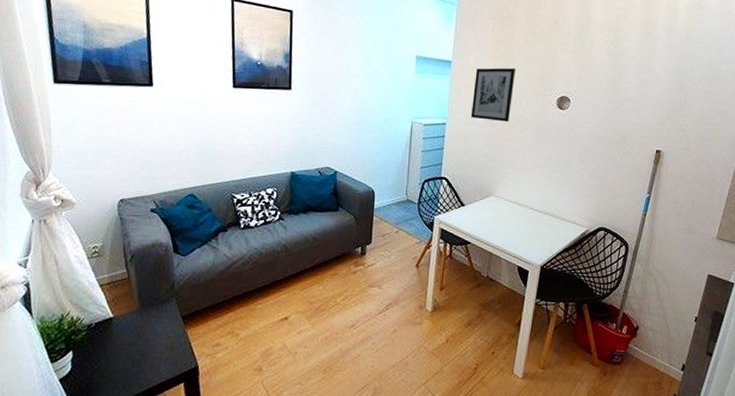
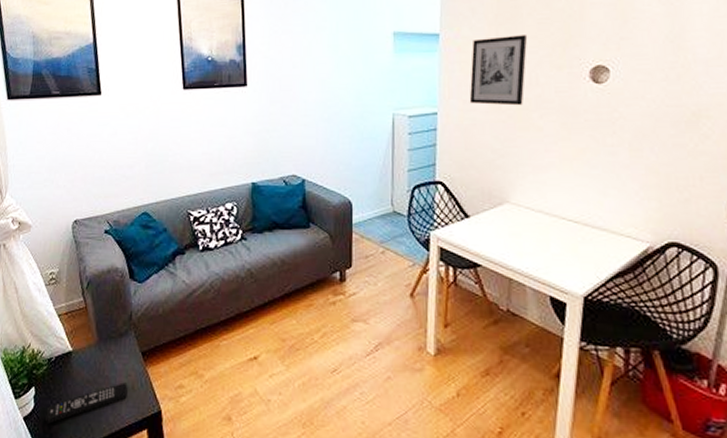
remote control: none [83,343,167,383] -> present [46,382,128,424]

